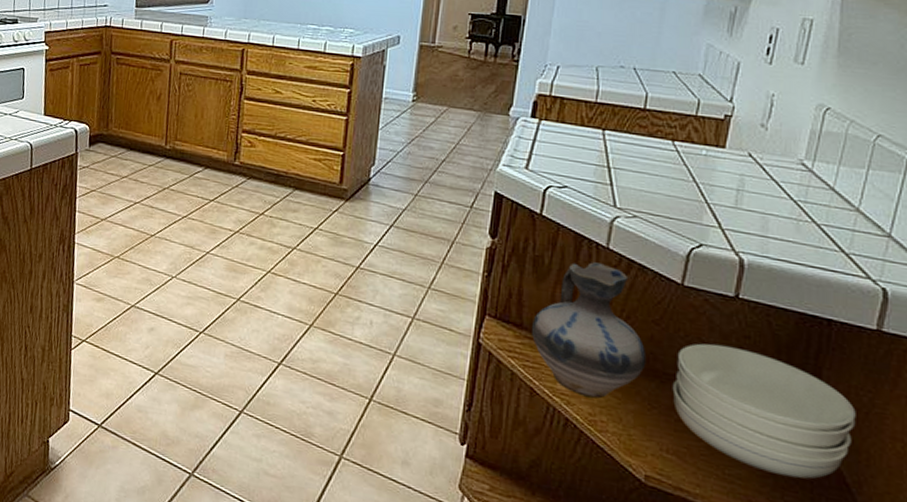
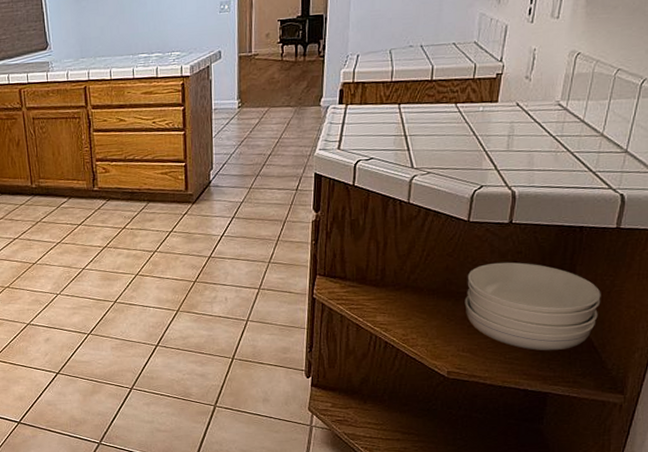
ceramic jug: present [530,262,647,399] -> none [353,216,444,323]

